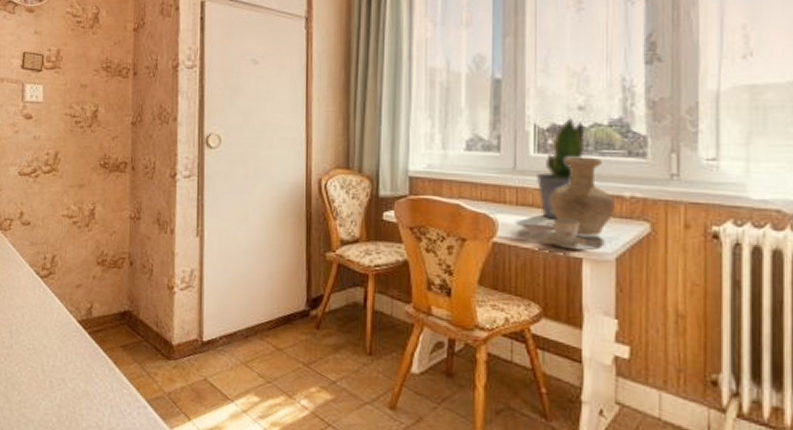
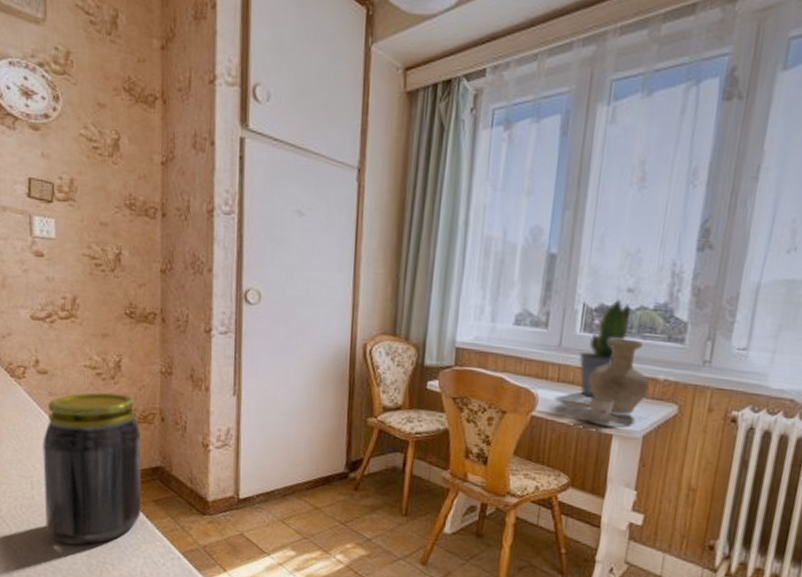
jar: none [21,239,111,395] -> present [43,392,142,545]

